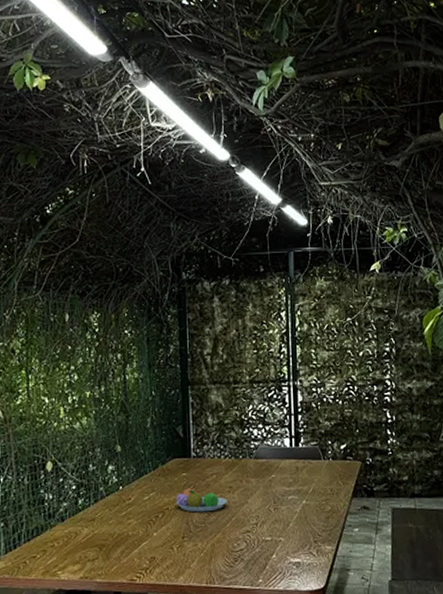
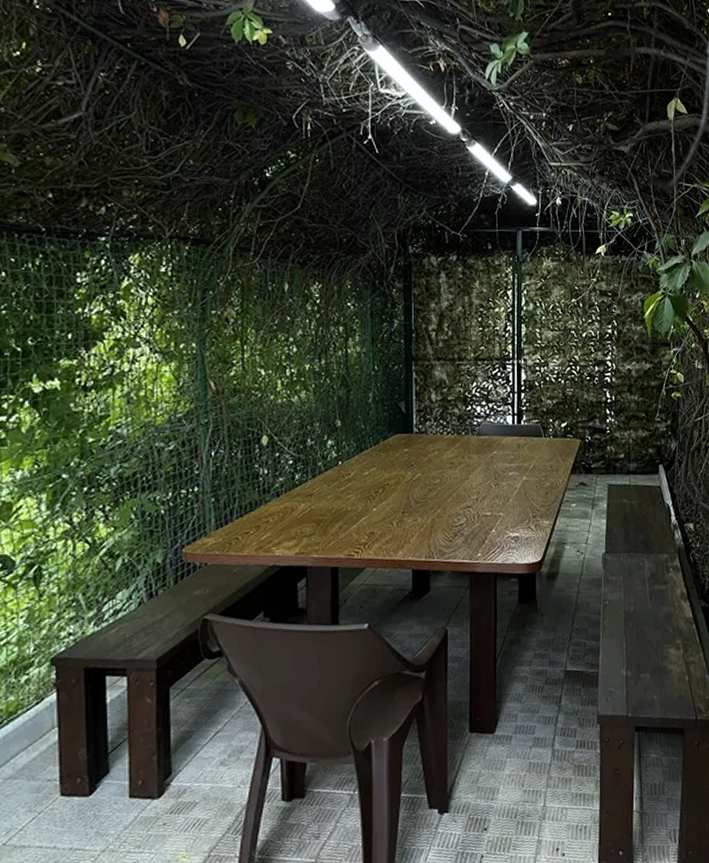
fruit bowl: present [175,488,228,513] -> none [396,464,450,488]

